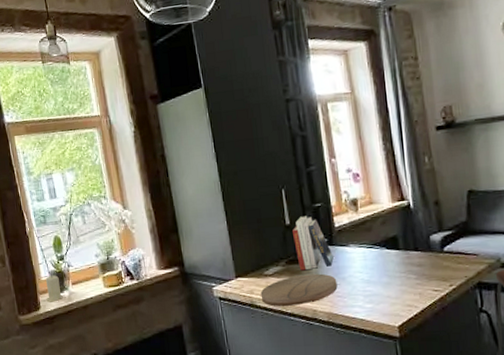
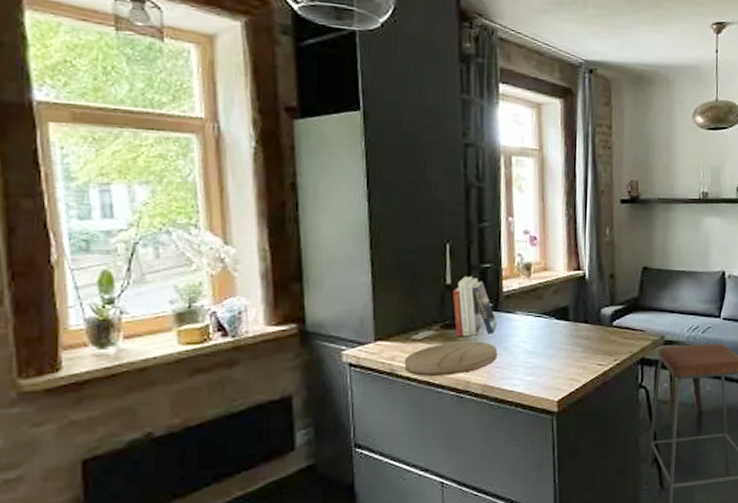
candle: present [45,275,63,303] -> none [74,324,105,362]

